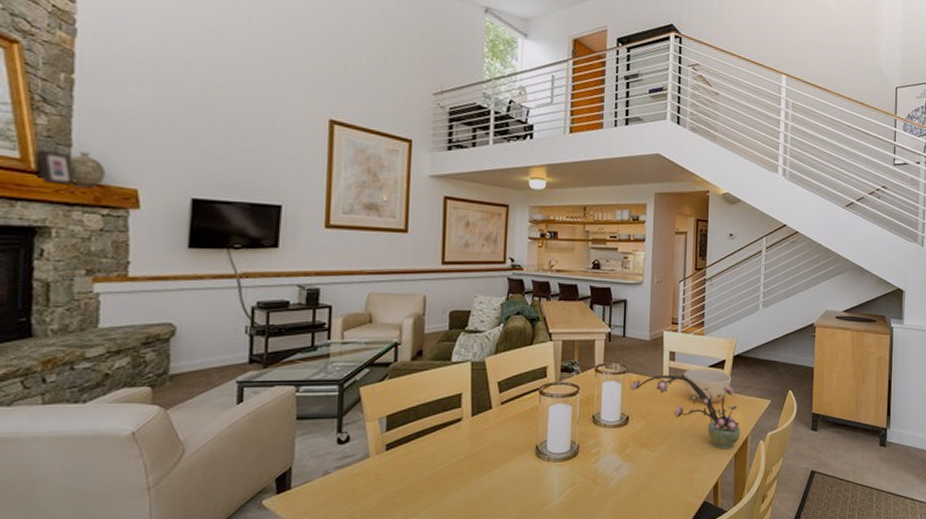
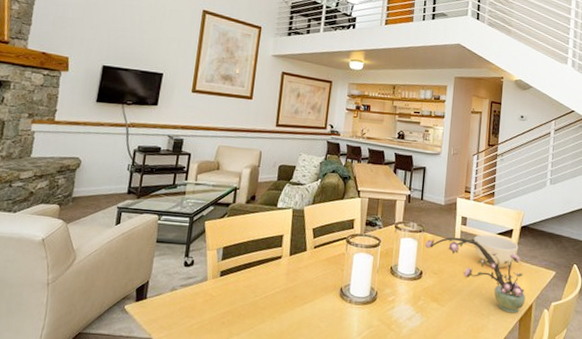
picture frame: present [38,149,76,187] -> none [9,26,30,54]
decorative vase: present [70,152,106,189] -> none [28,29,50,56]

